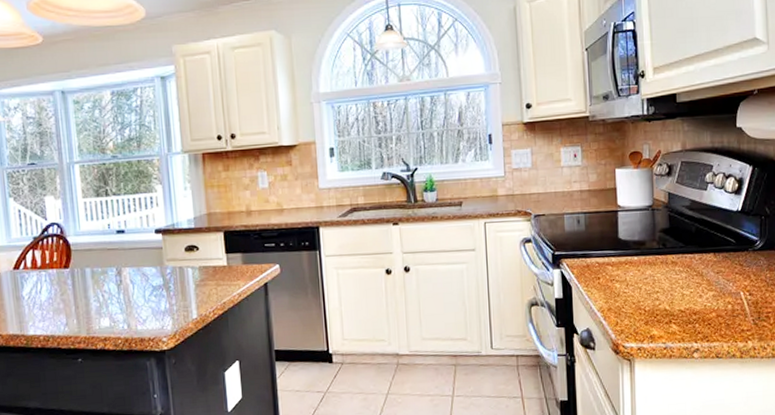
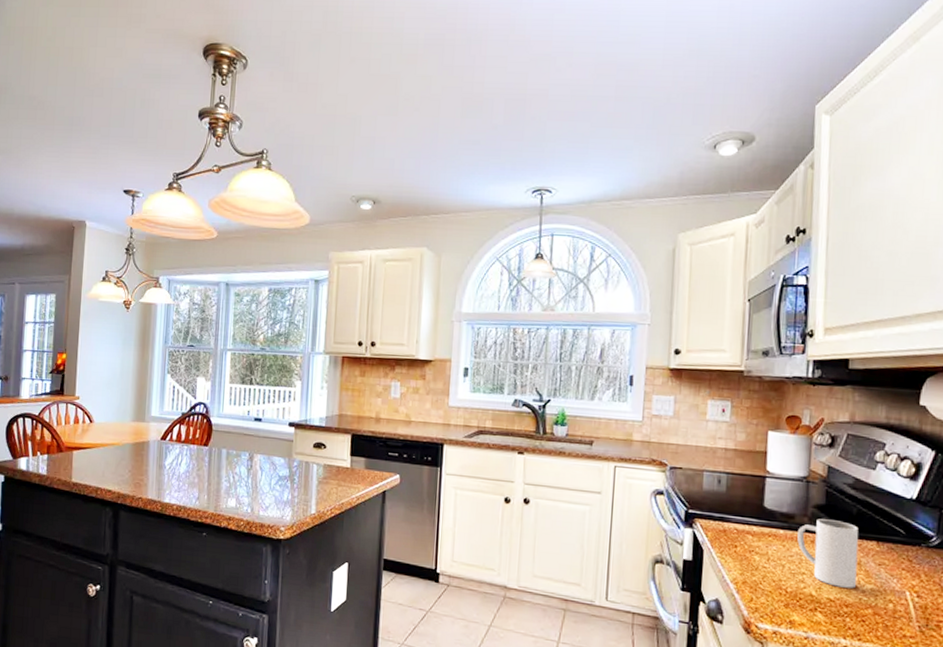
mug: none [649,240,700,299] -> present [797,519,859,588]

